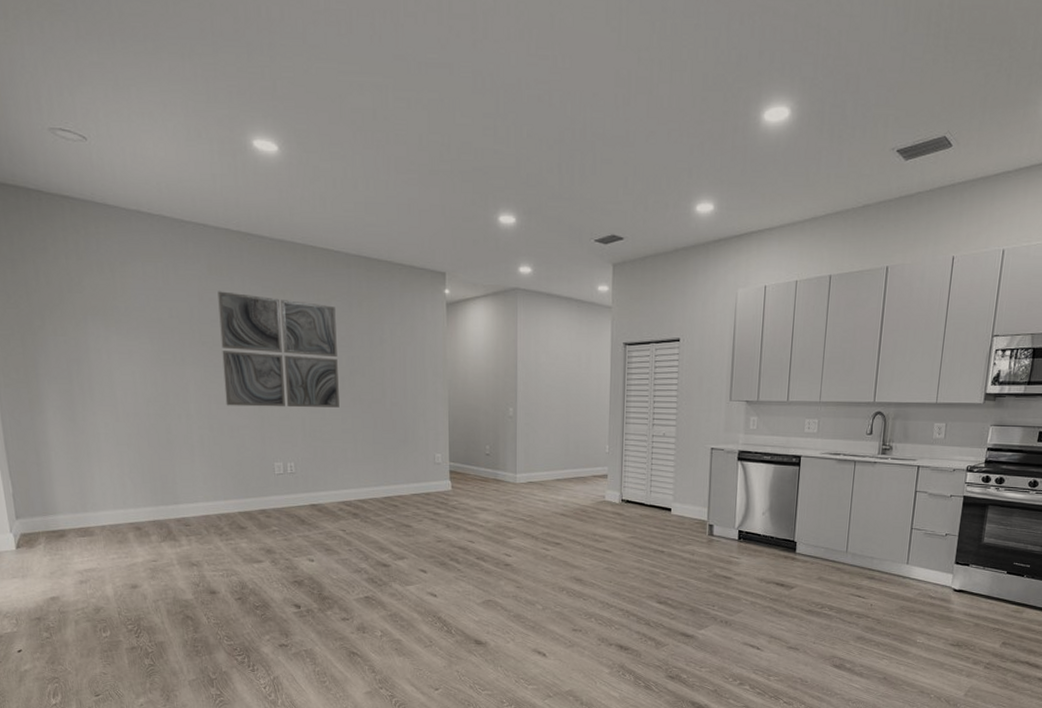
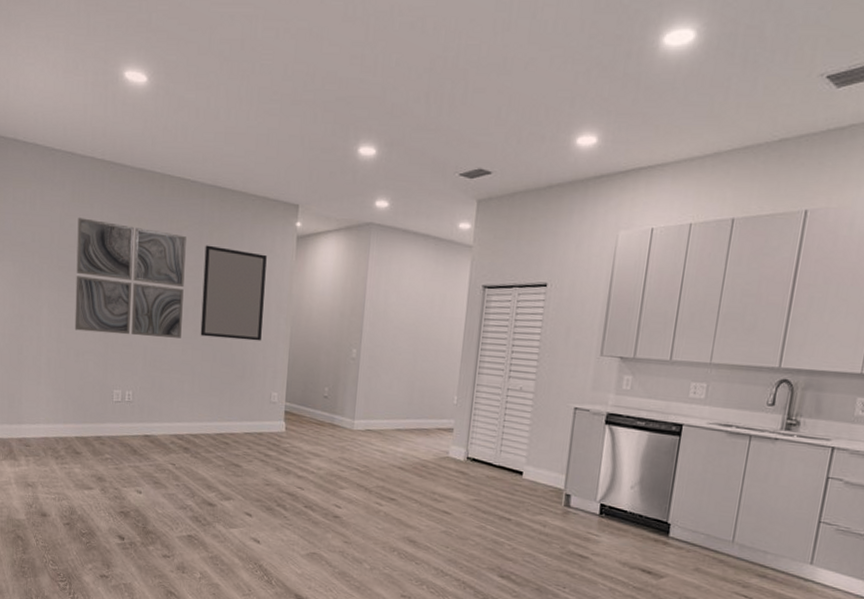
home mirror: none [355,314,420,406] -> present [200,245,267,341]

